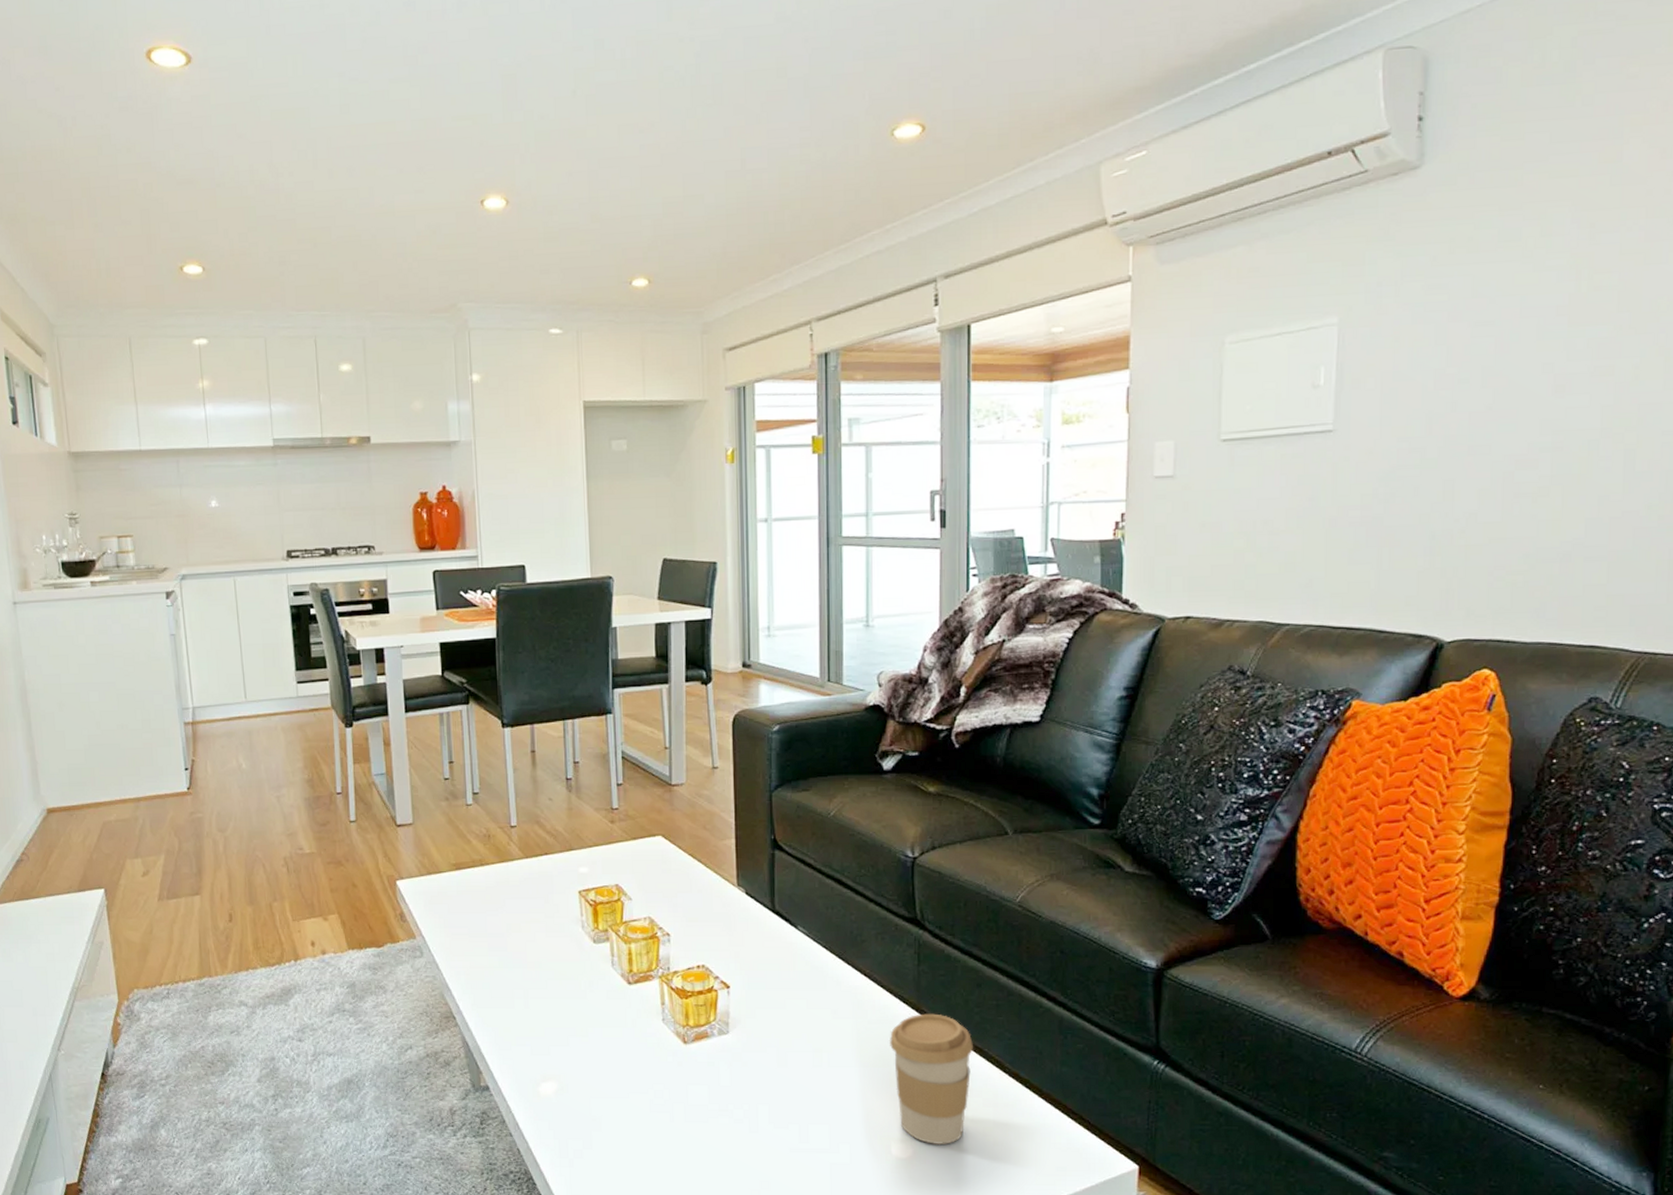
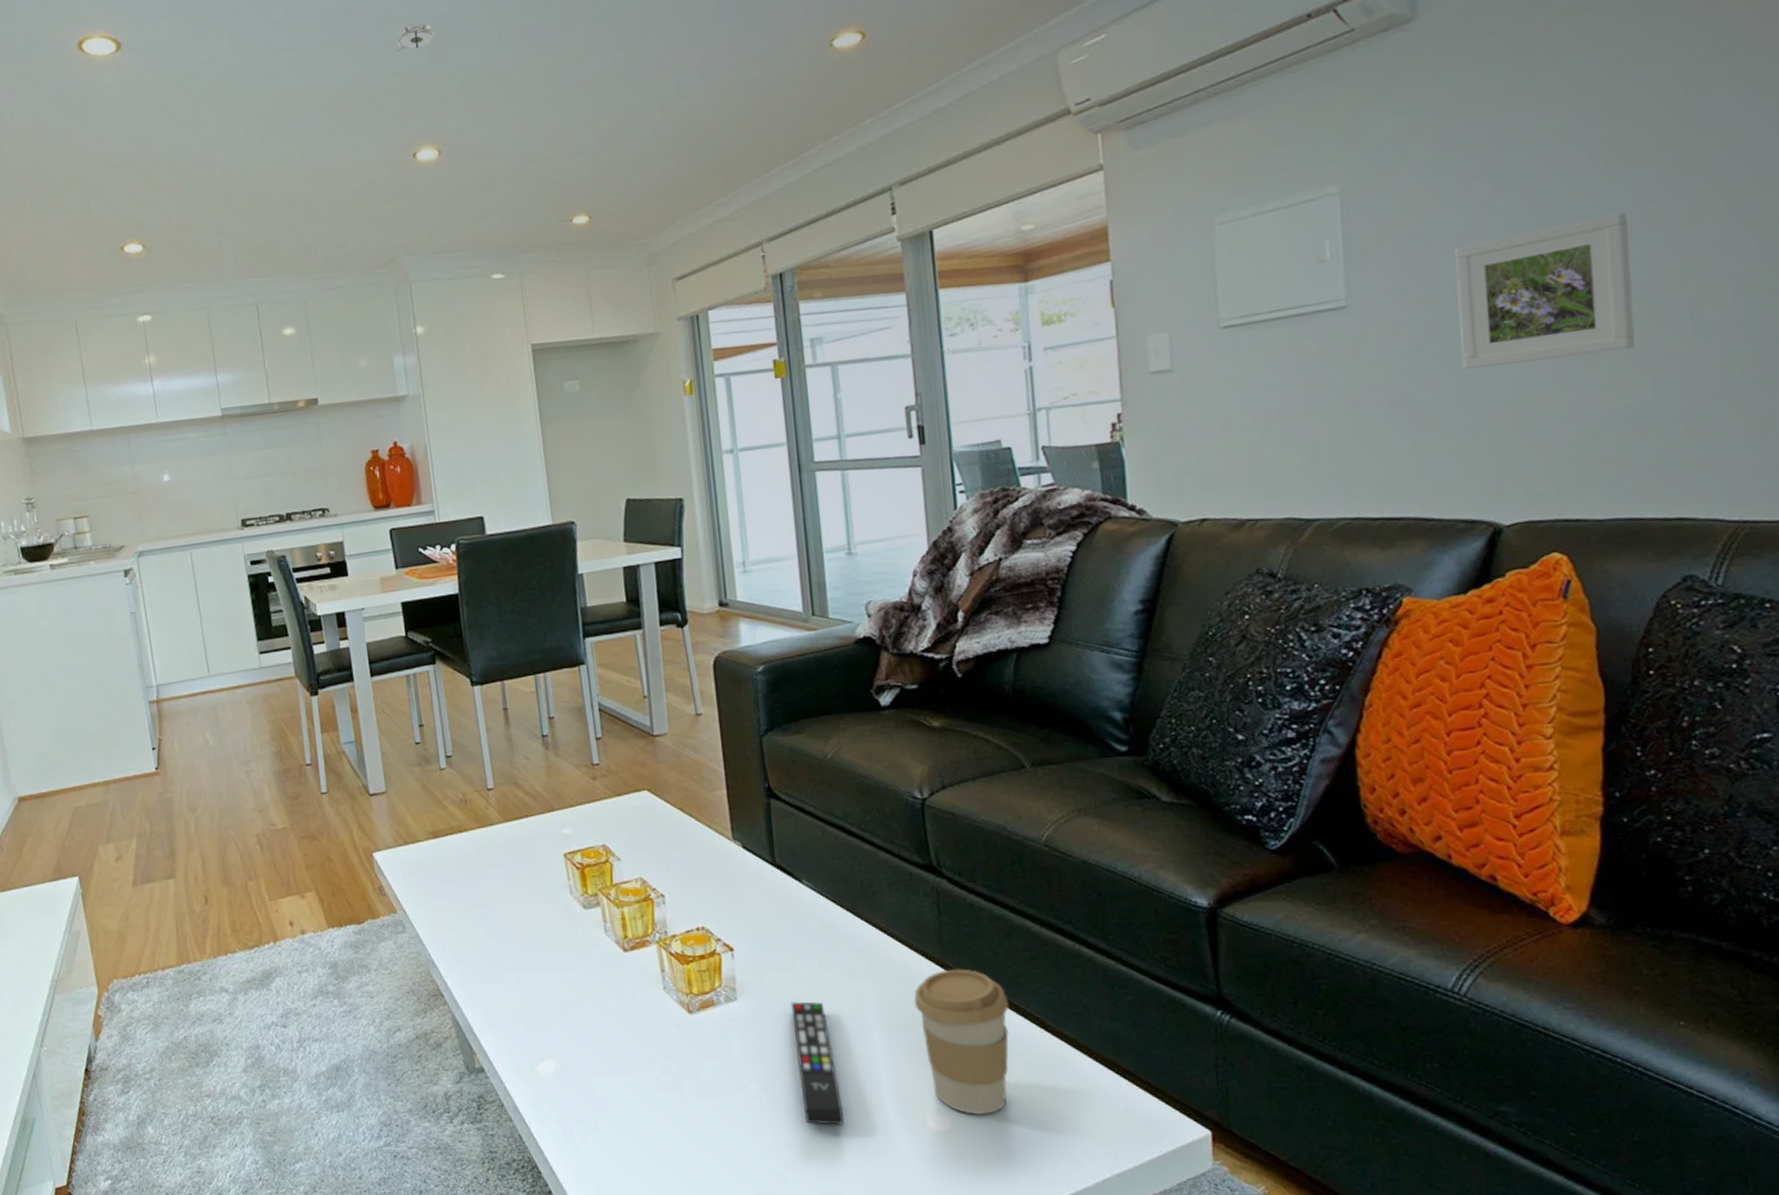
smoke detector: none [471,67,512,97] -> present [396,21,436,53]
remote control: none [778,1037,817,1150] -> present [791,1001,844,1125]
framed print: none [1426,365,1581,497] -> present [1454,212,1635,369]

